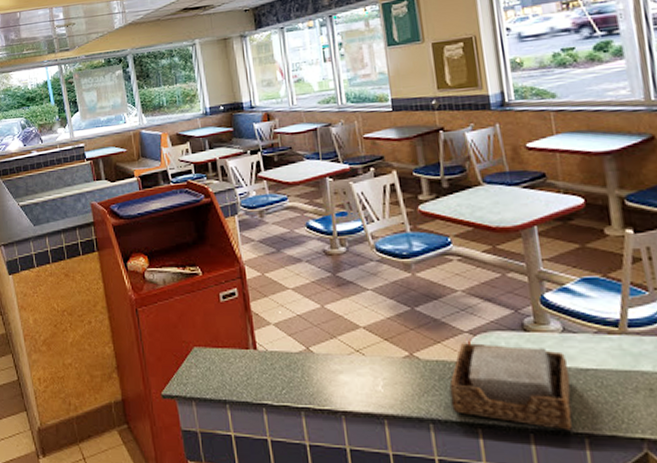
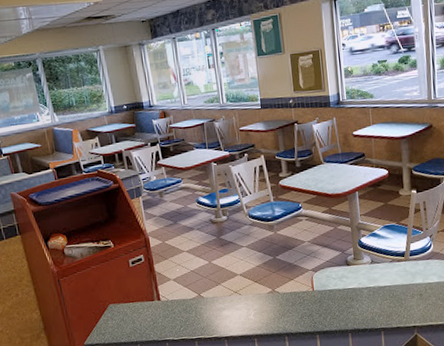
napkin holder: present [449,343,573,431] -> none [298,275,375,328]

